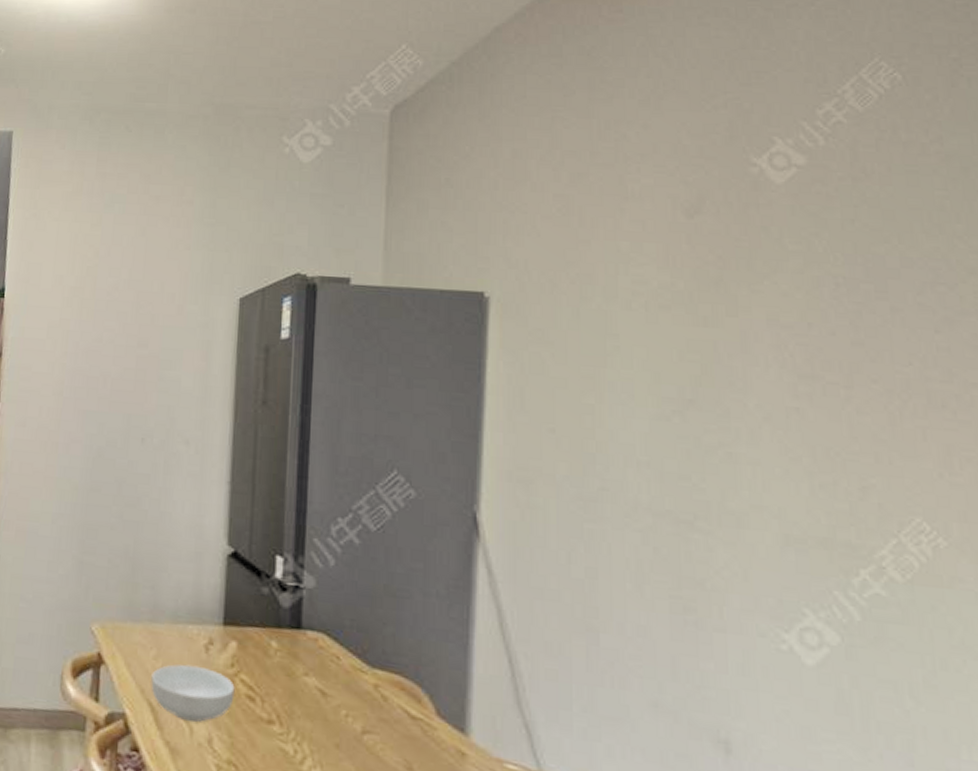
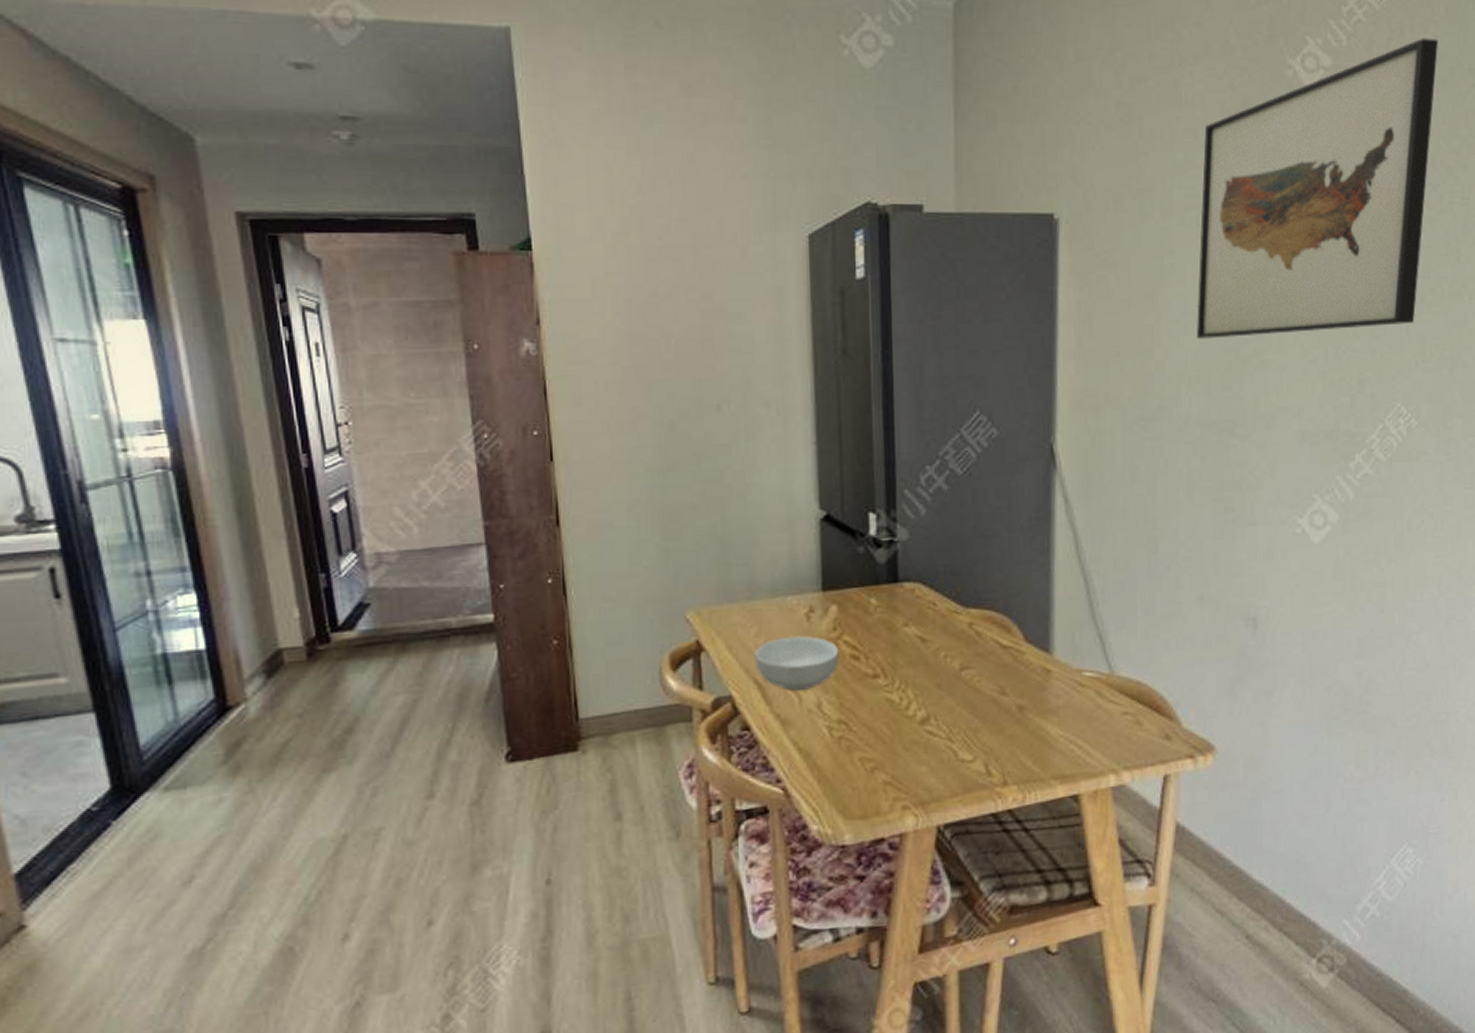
wall art: none [646,138,945,431] -> present [1196,38,1438,339]

